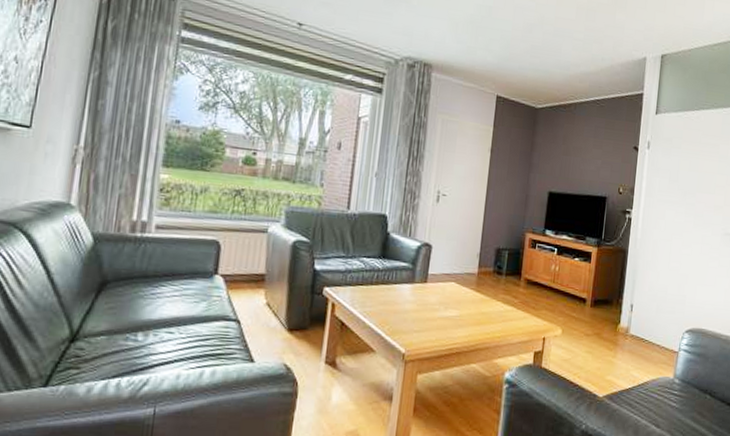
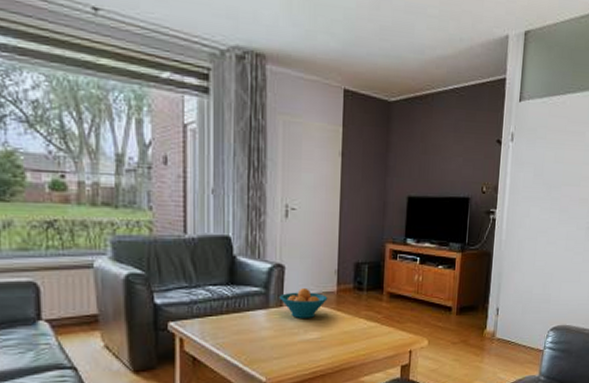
fruit bowl: none [424,267,469,296] -> present [279,287,328,318]

